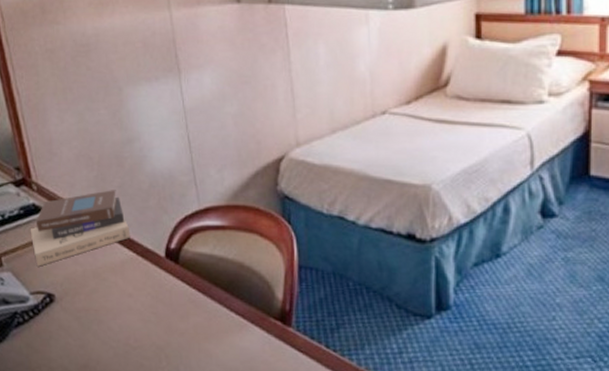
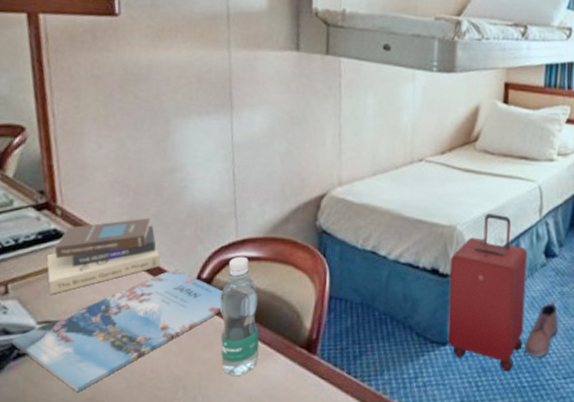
magazine: none [11,239,193,359] -> present [11,268,222,392]
bottle: none [190,225,234,348] -> present [219,256,260,377]
suitcase: none [427,169,522,348] -> present [447,213,528,371]
shoe: none [524,269,564,334] -> present [525,302,559,358]

